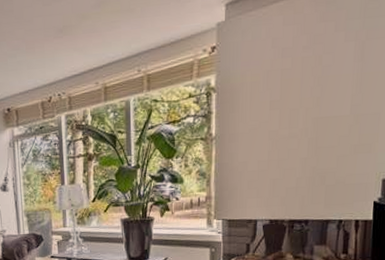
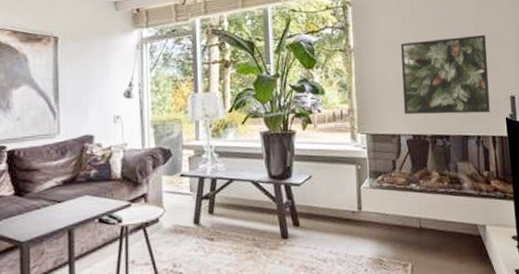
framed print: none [263,114,364,200] -> present [400,34,490,114]

